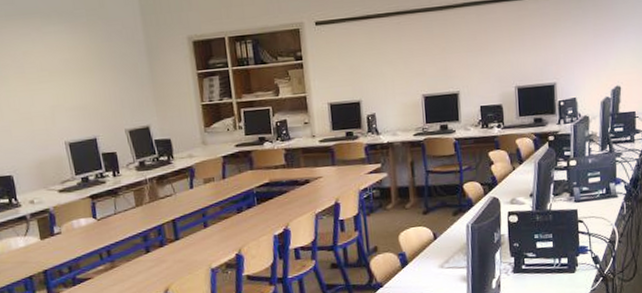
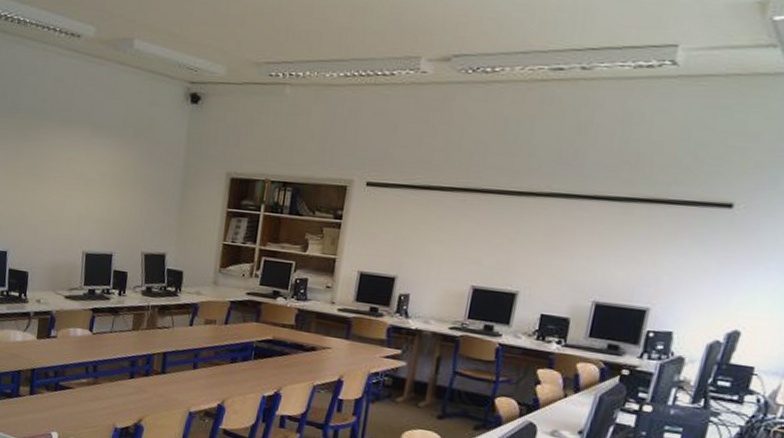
books: none [217,35,246,63] -> present [253,178,284,208]

